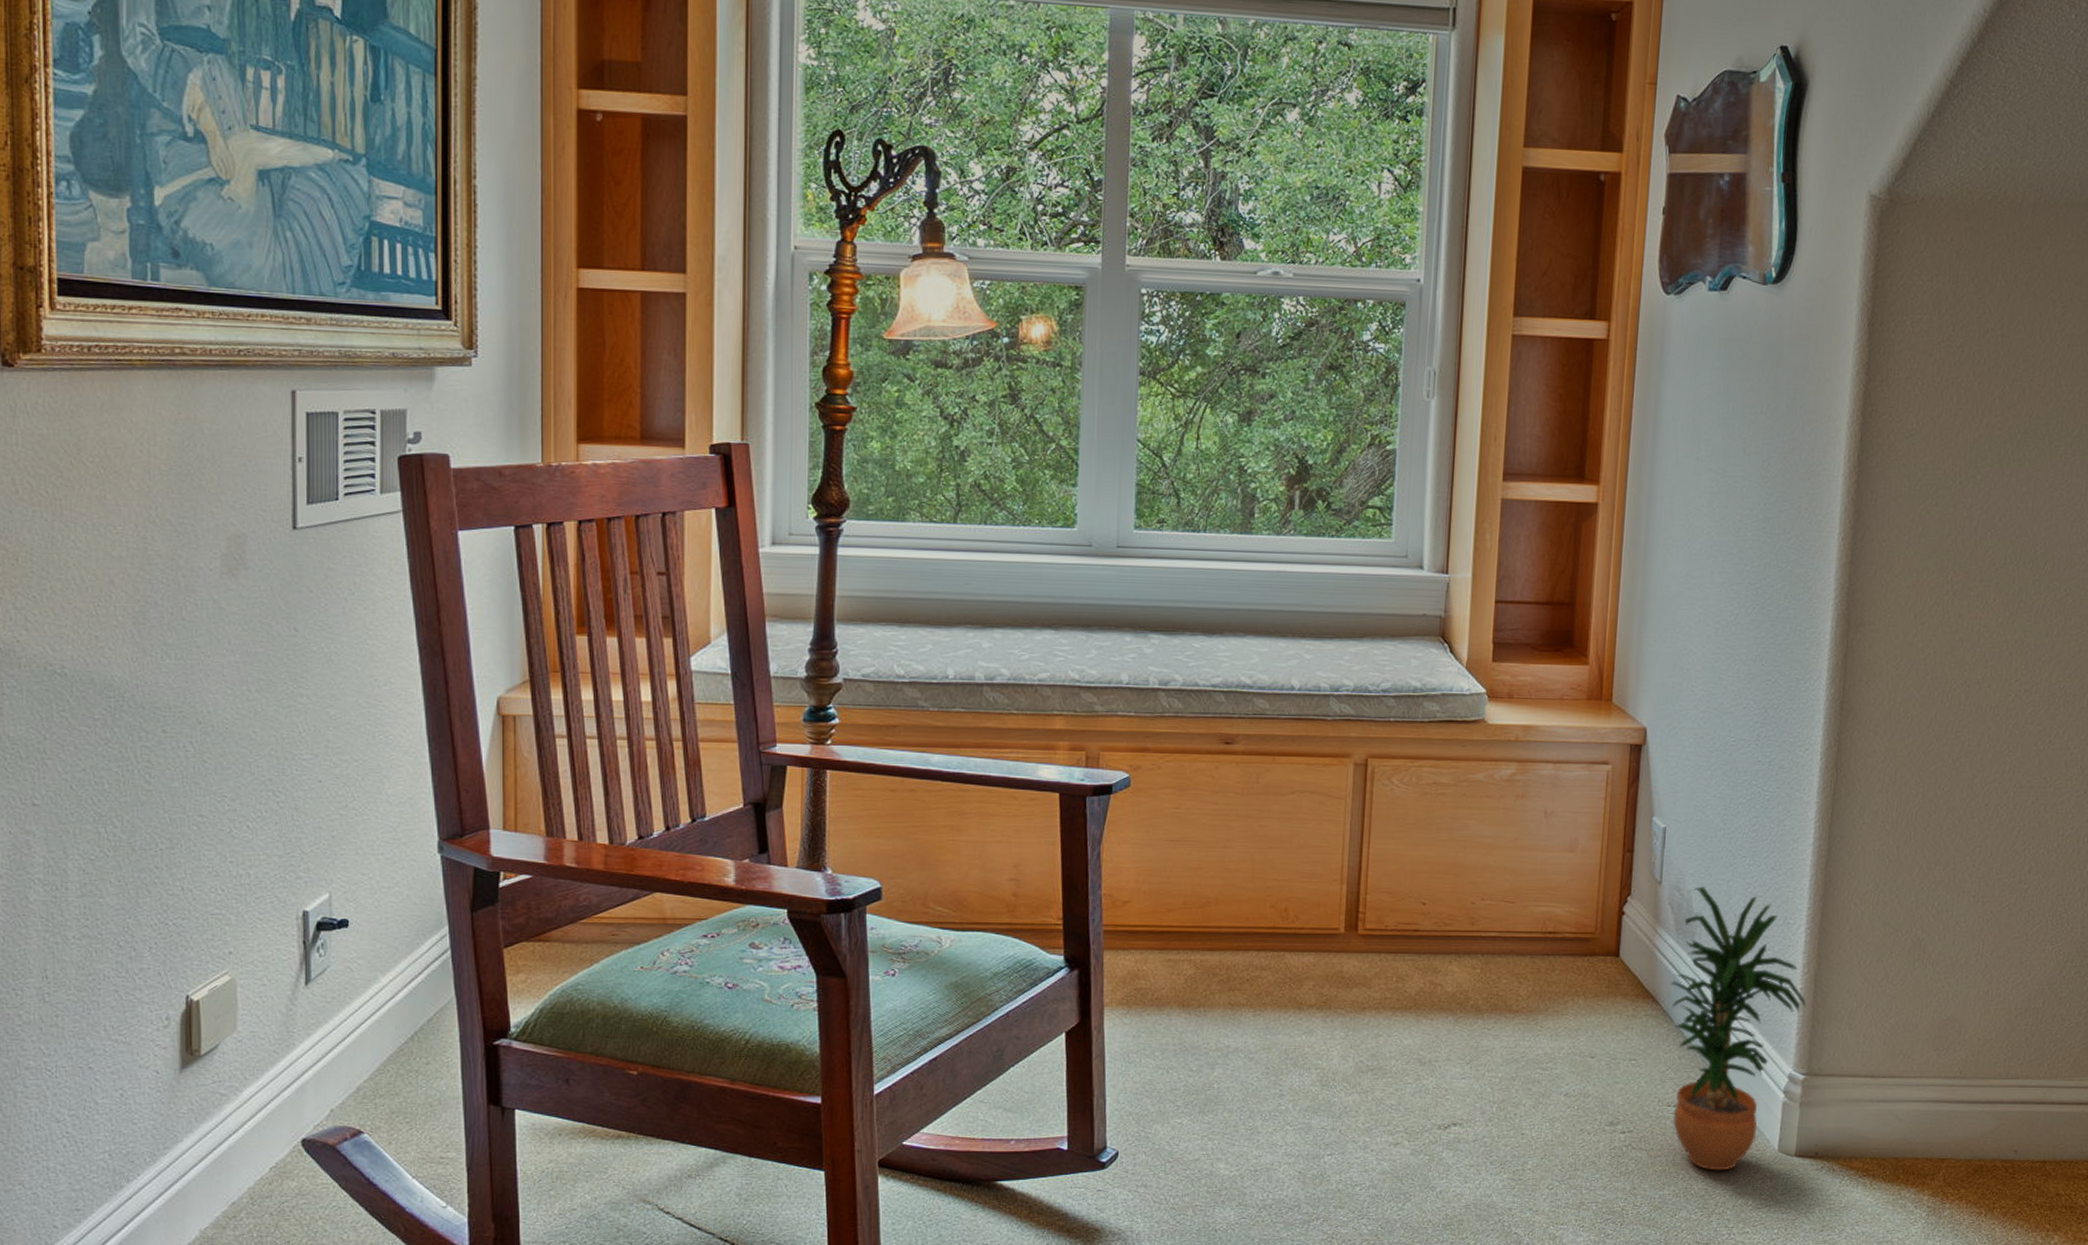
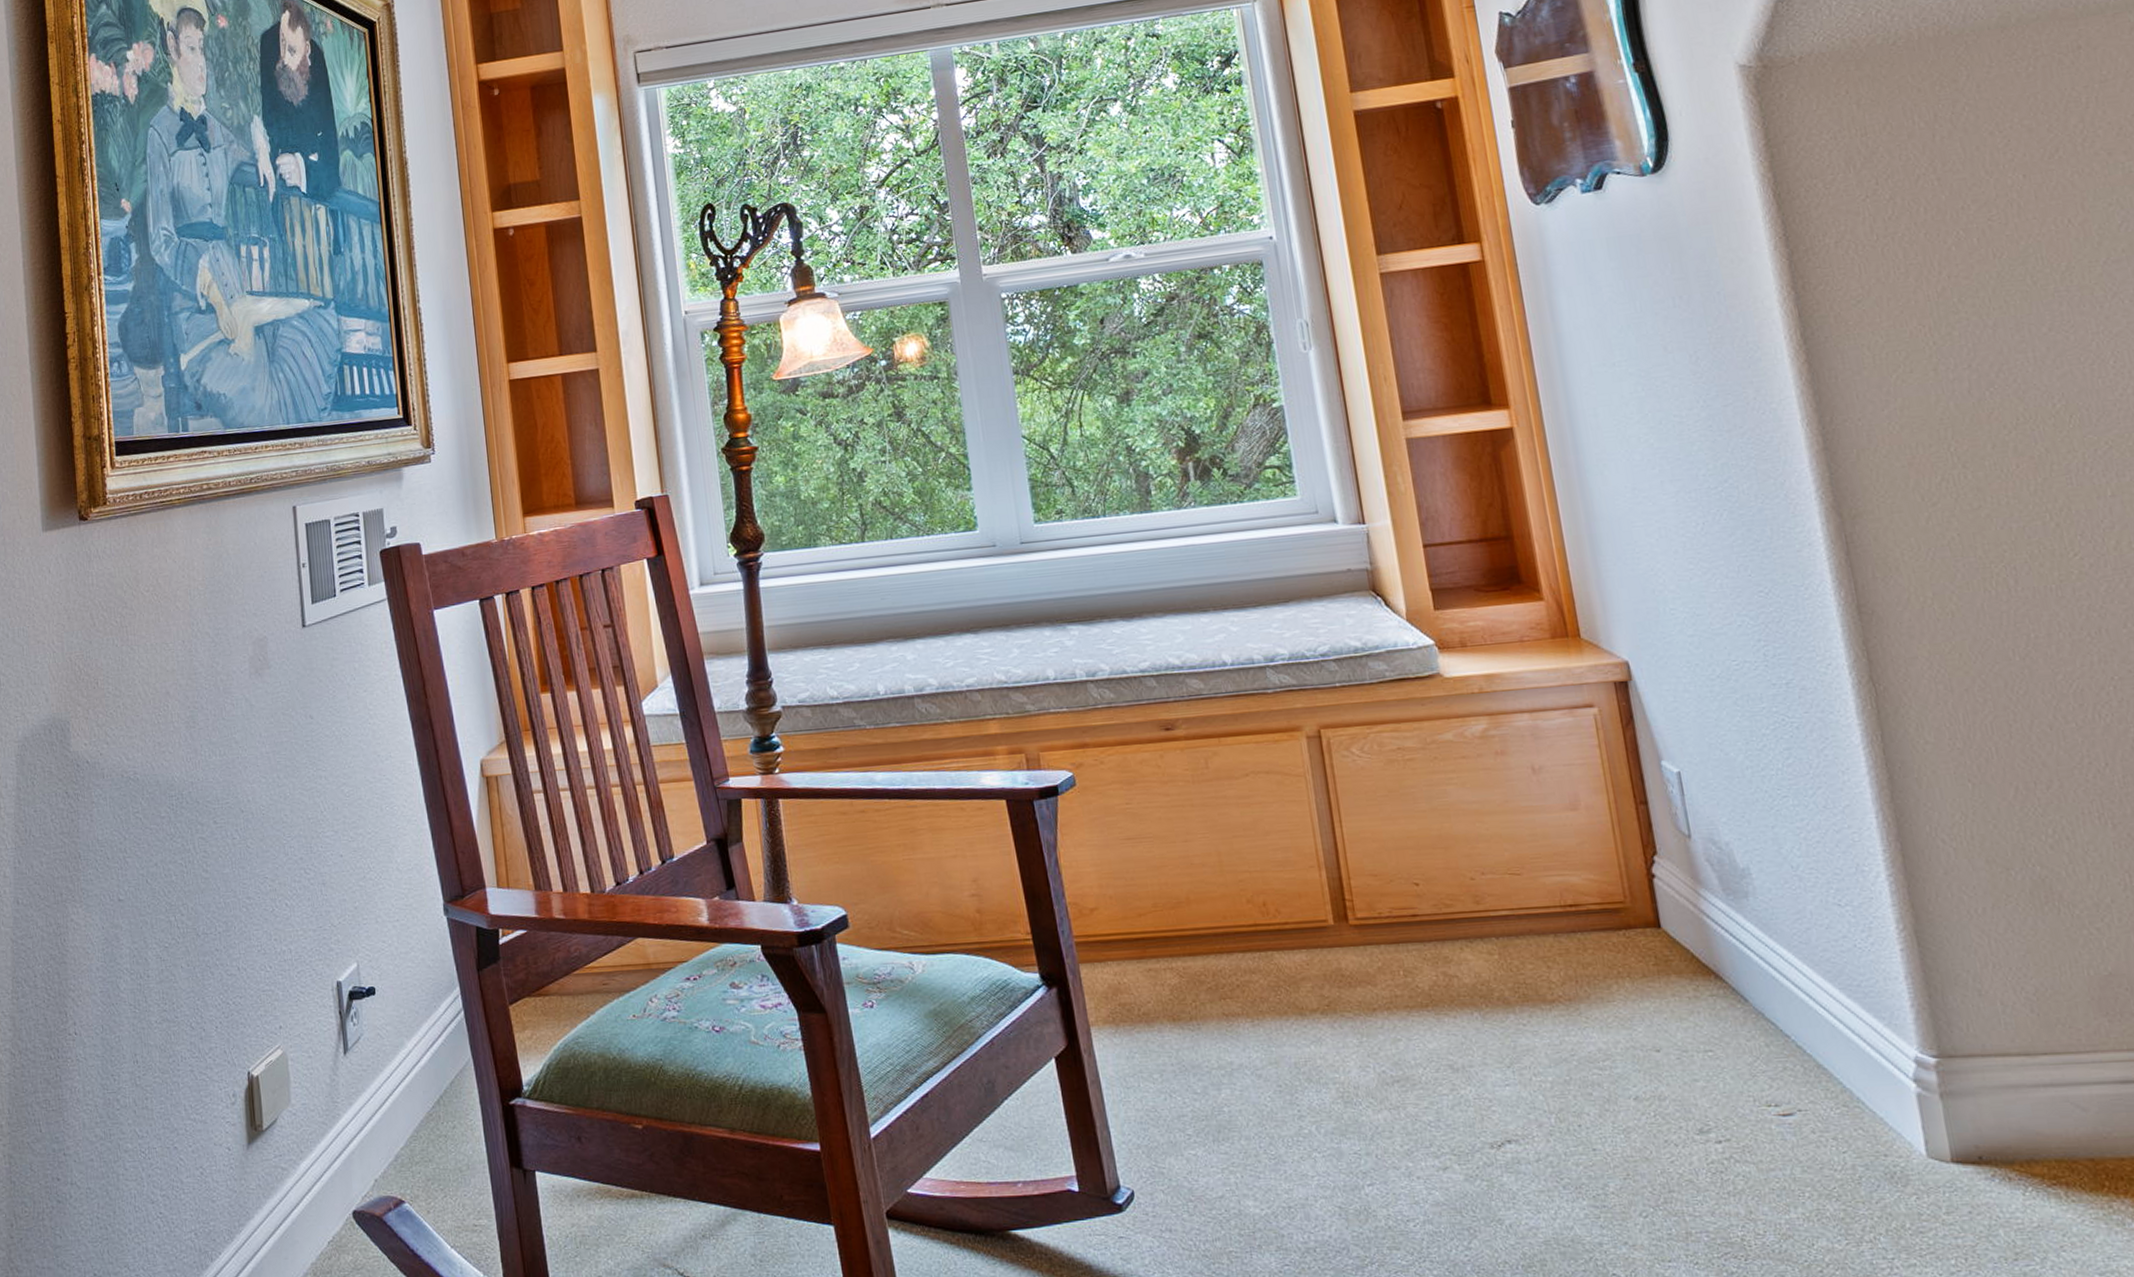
potted plant: present [1671,887,1807,1171] -> none [1730,836,1914,1186]

